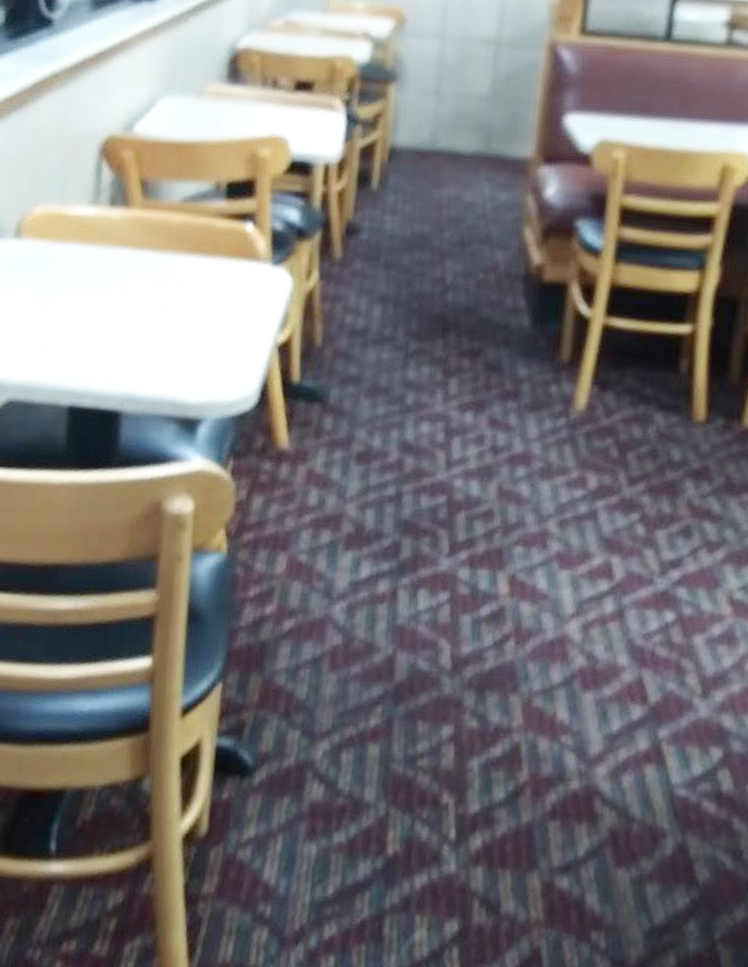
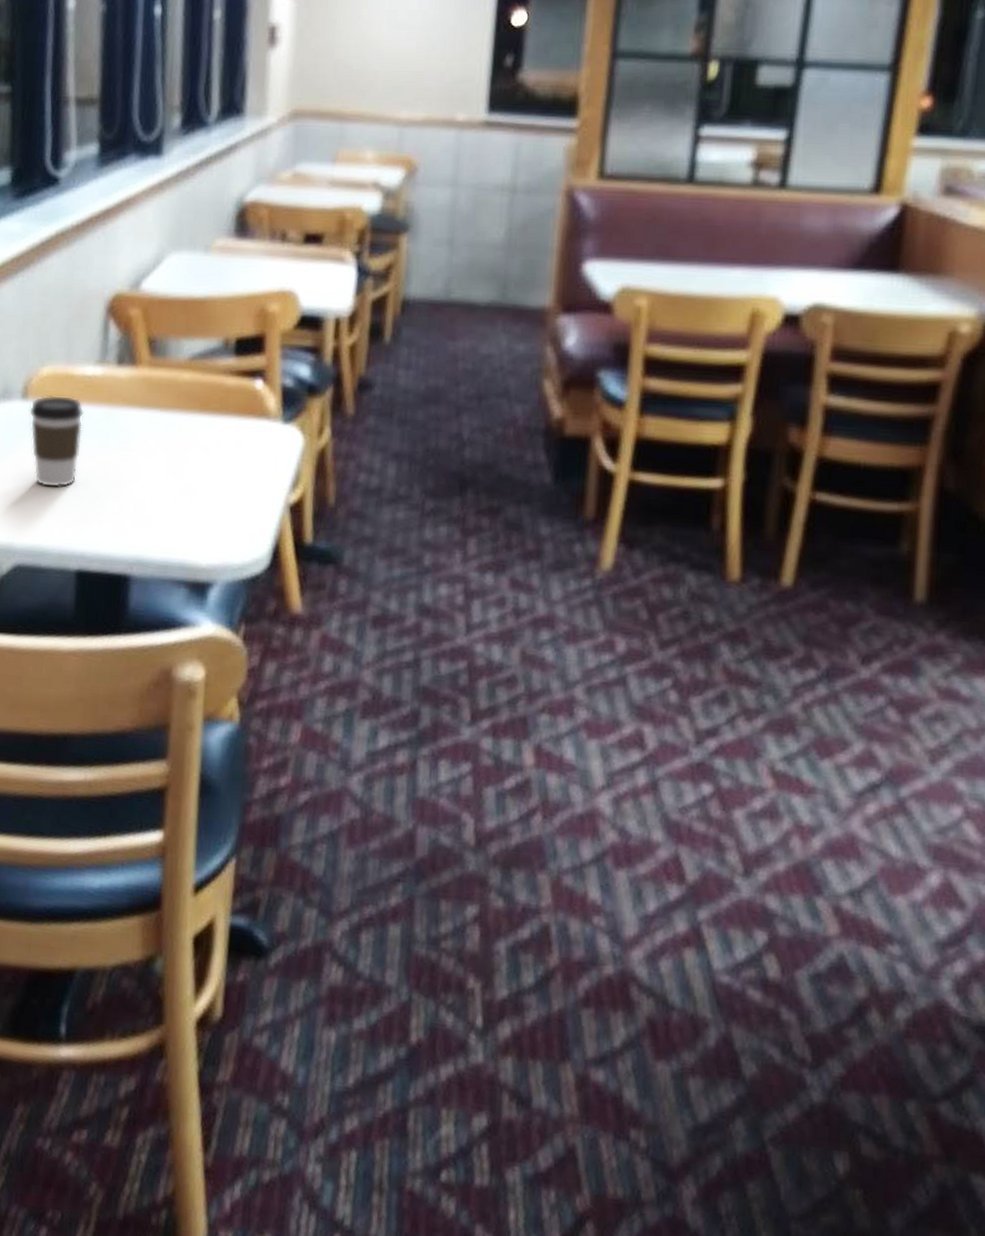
coffee cup: none [21,234,77,326] -> present [28,394,85,488]

